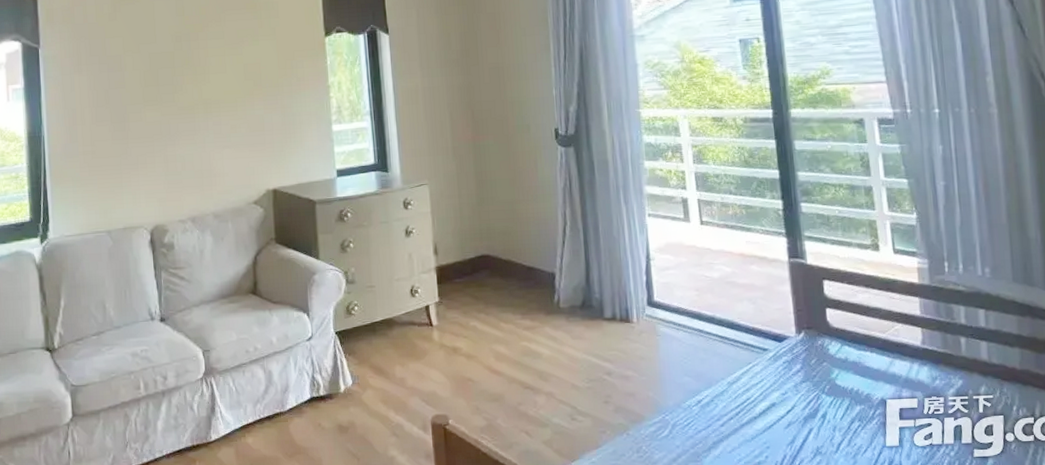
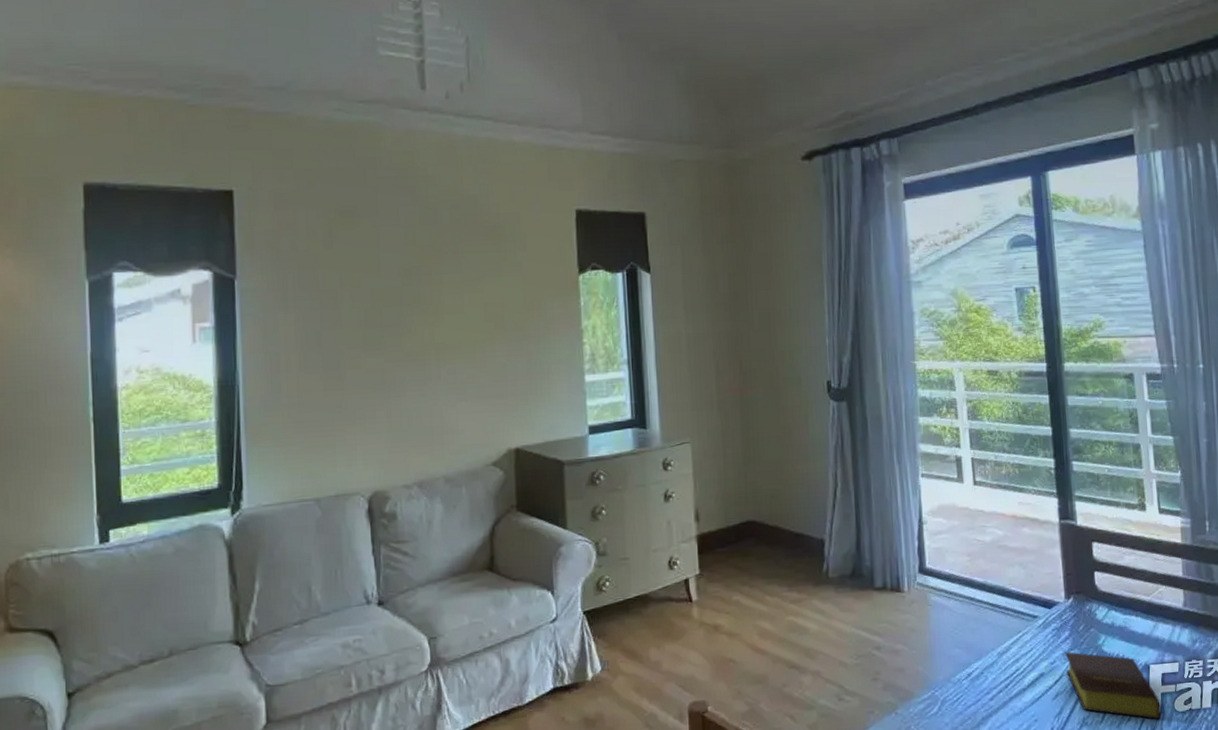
bible: none [796,384,900,453] -> present [1064,652,1162,720]

